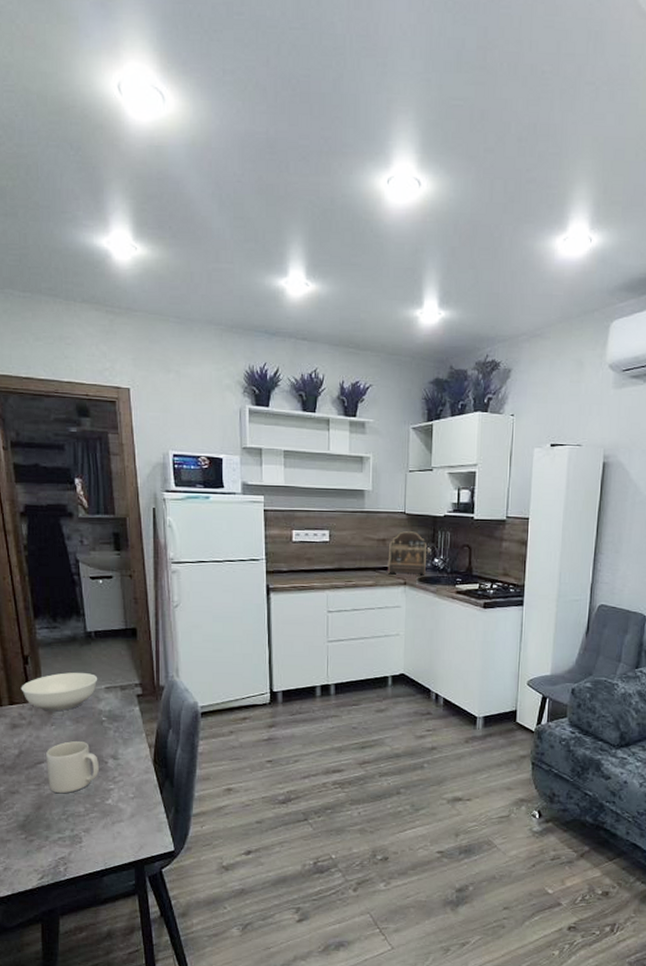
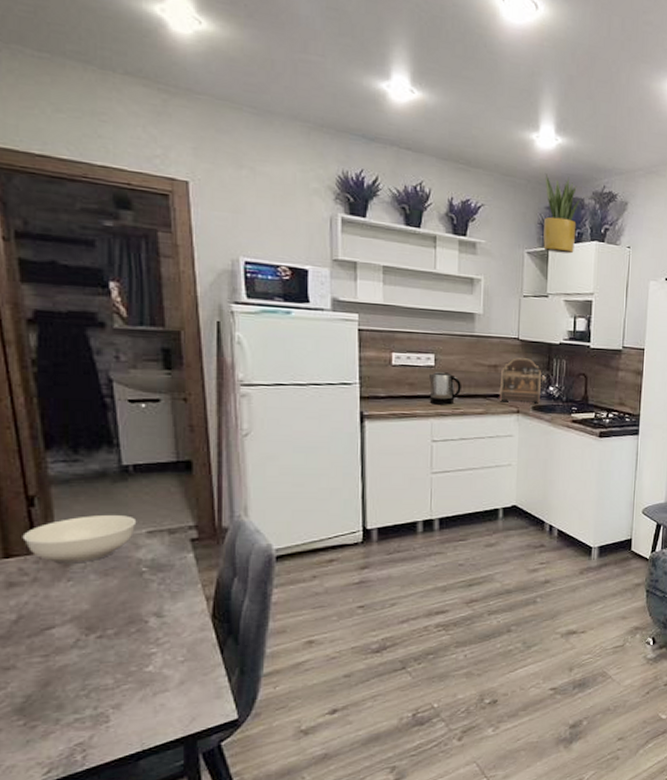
mug: present [46,741,99,794] -> none [59,598,135,665]
kettle: none [325,546,353,578] -> present [429,371,461,405]
planter: none [428,348,465,426] -> present [543,173,582,254]

